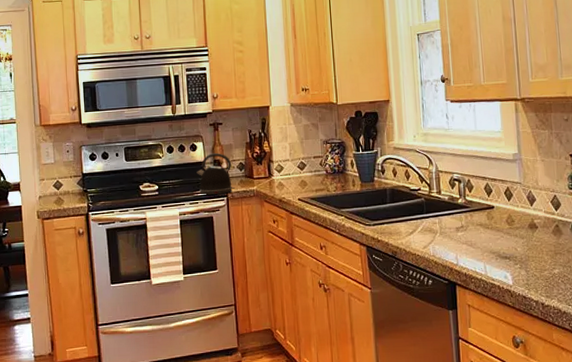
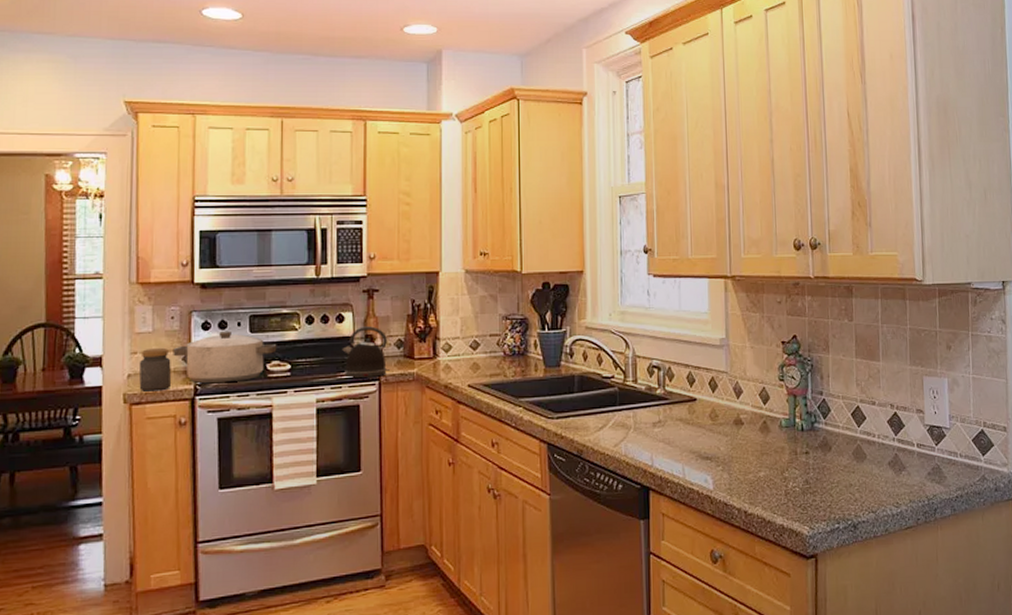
jar: none [46,175,71,209] -> present [139,347,172,392]
cooking pot: none [70,160,147,202] -> present [173,330,277,384]

